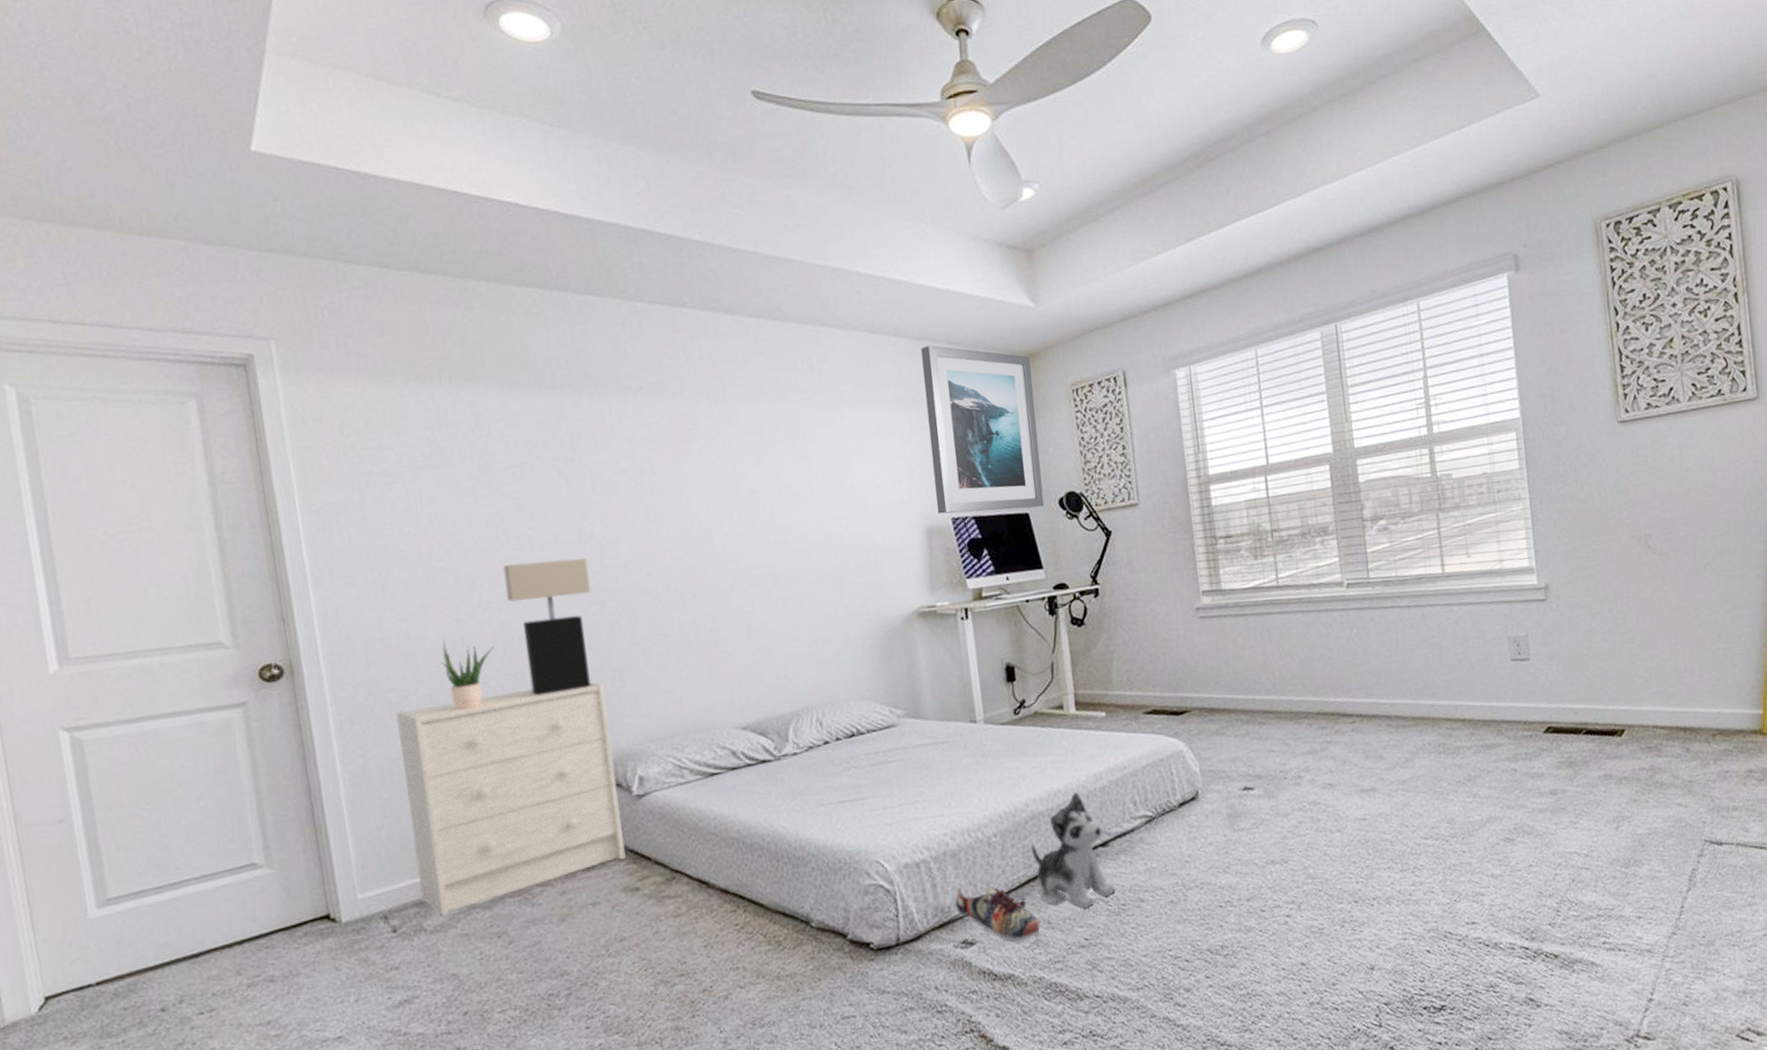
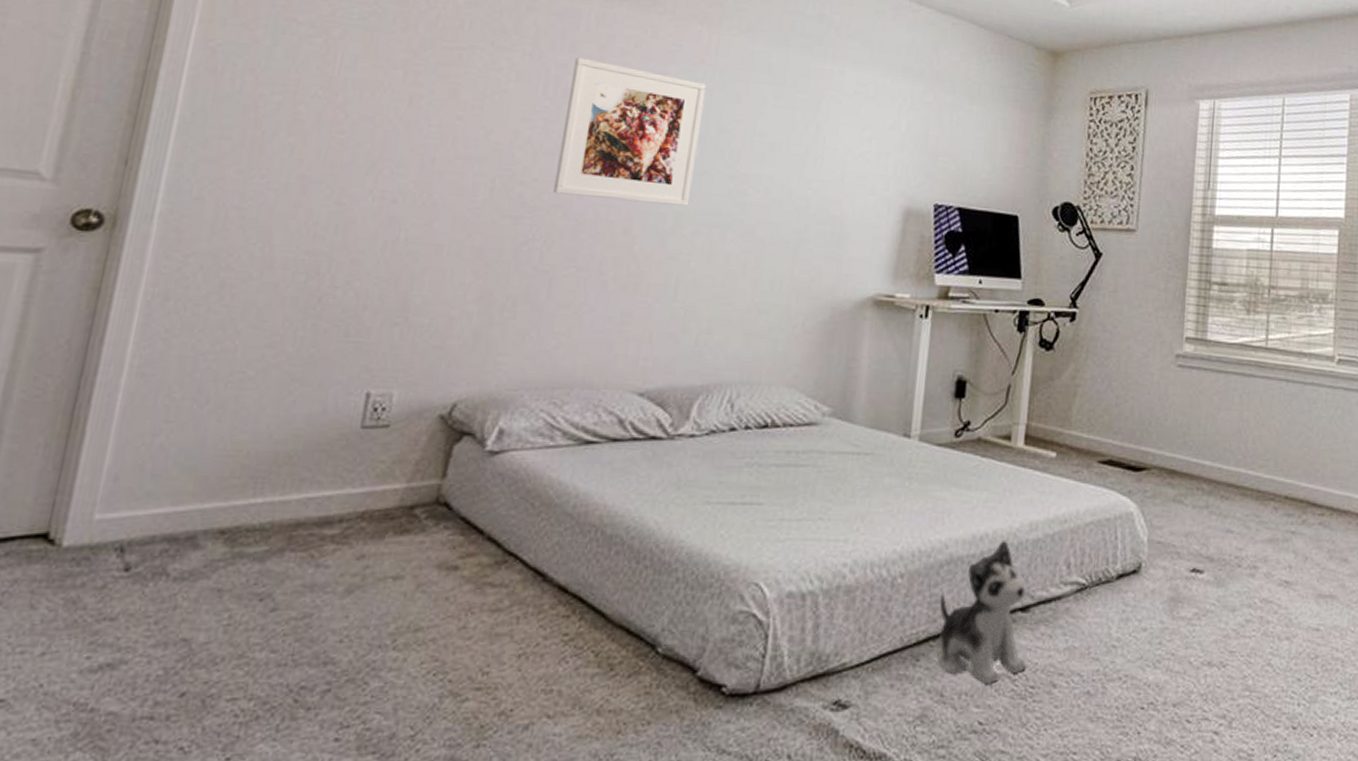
dresser: present [395,682,626,916] -> none [177,295,491,560]
potted plant: present [440,640,494,710] -> none [300,223,372,310]
table lamp: present [503,557,592,696] -> none [400,153,514,312]
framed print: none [610,452,741,576] -> present [553,57,706,207]
wall art: present [921,345,1045,514] -> none [920,20,1054,213]
shoe: present [955,887,1040,942] -> none [836,634,930,713]

